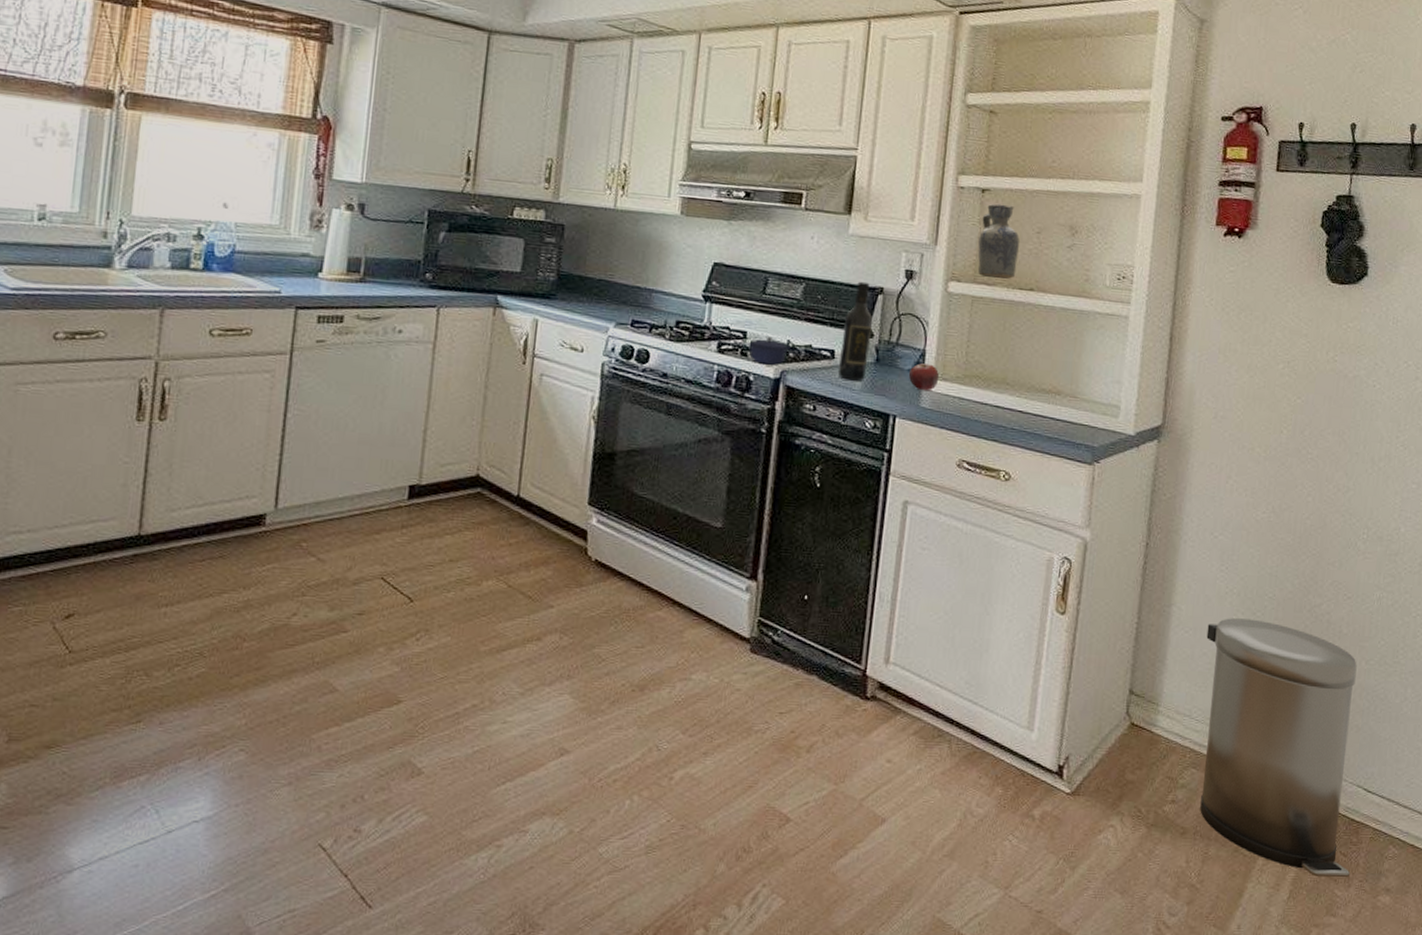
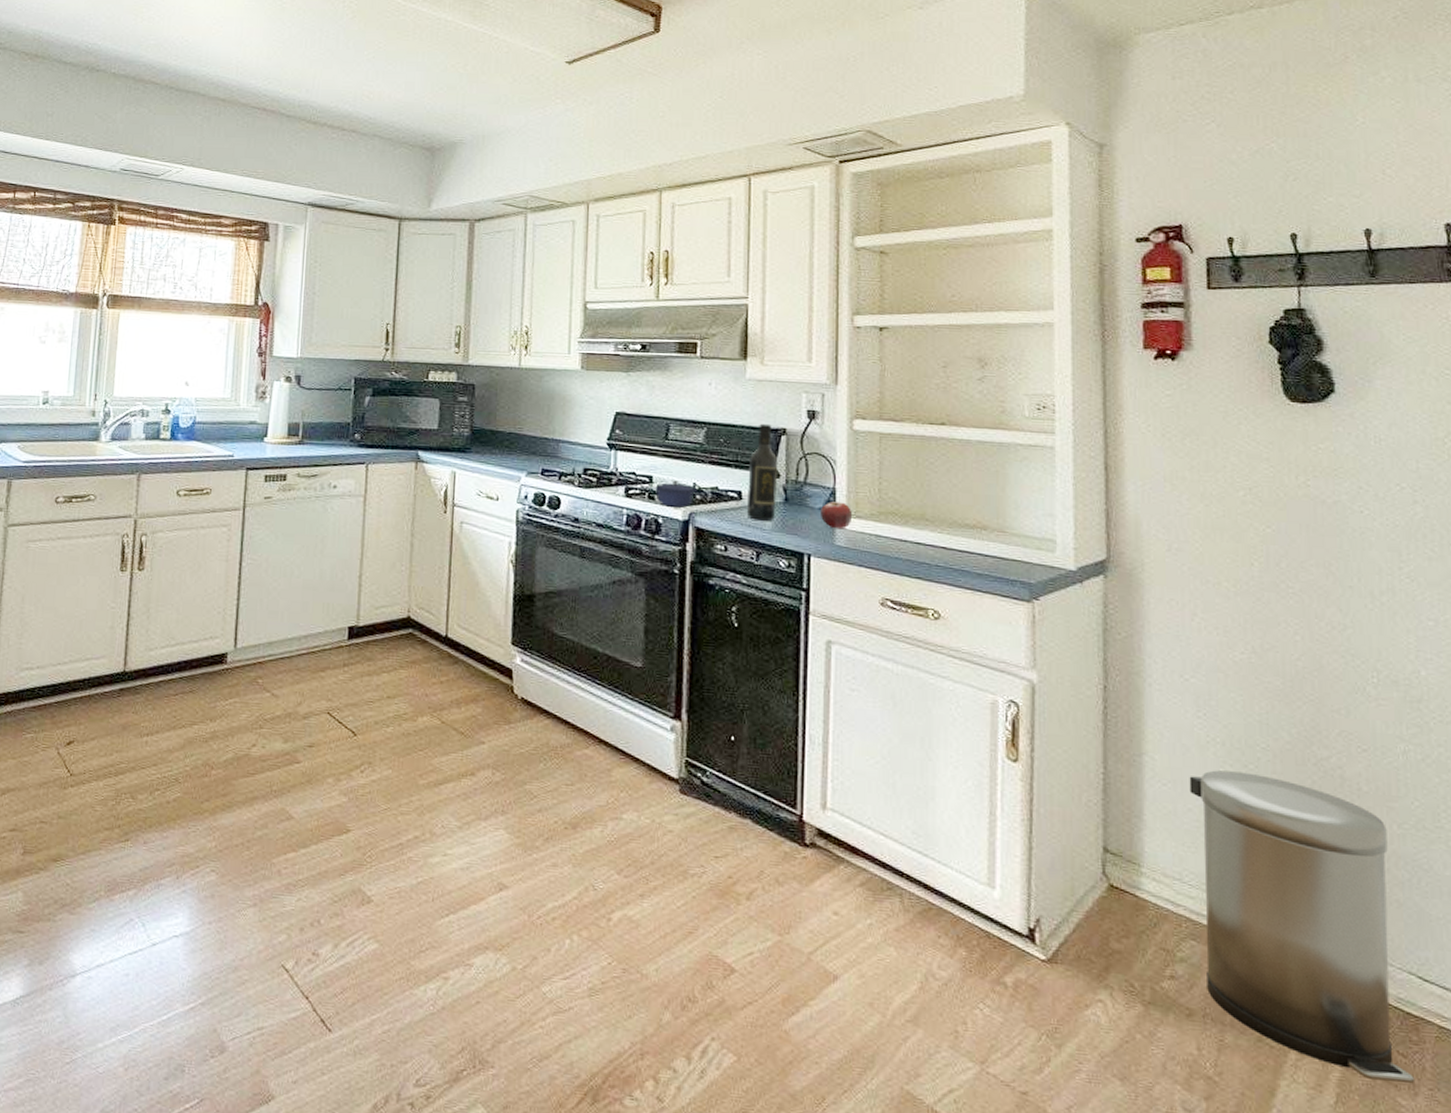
ceramic jug: present [977,203,1020,280] -> none [881,341,926,415]

